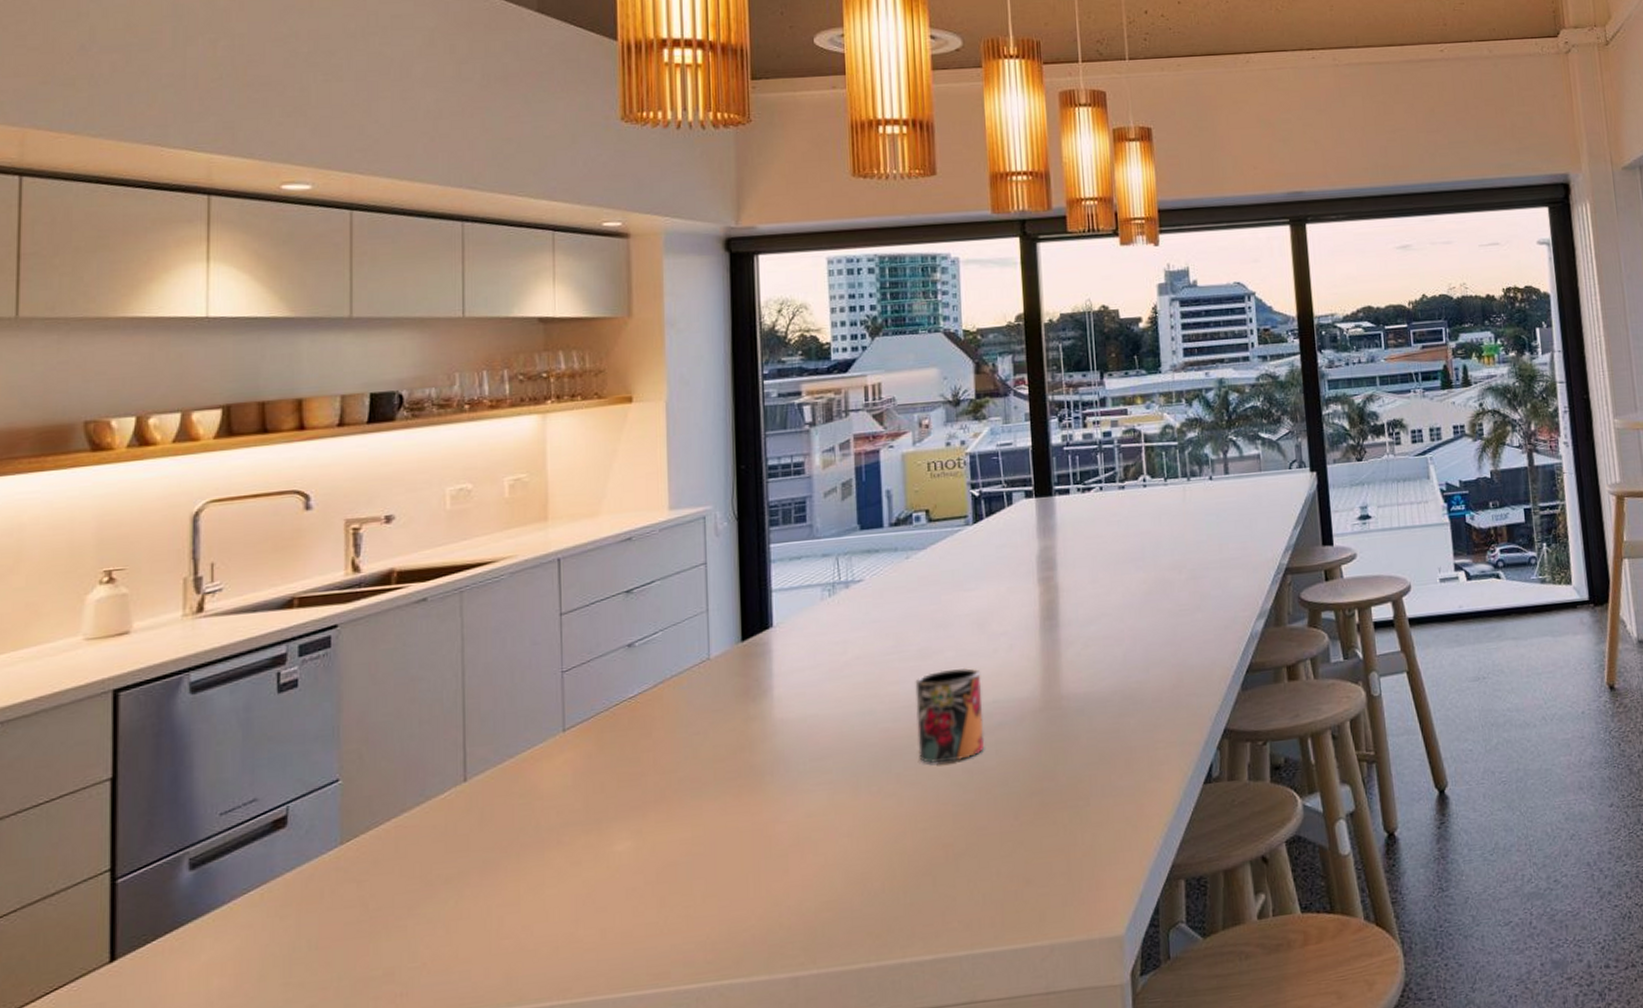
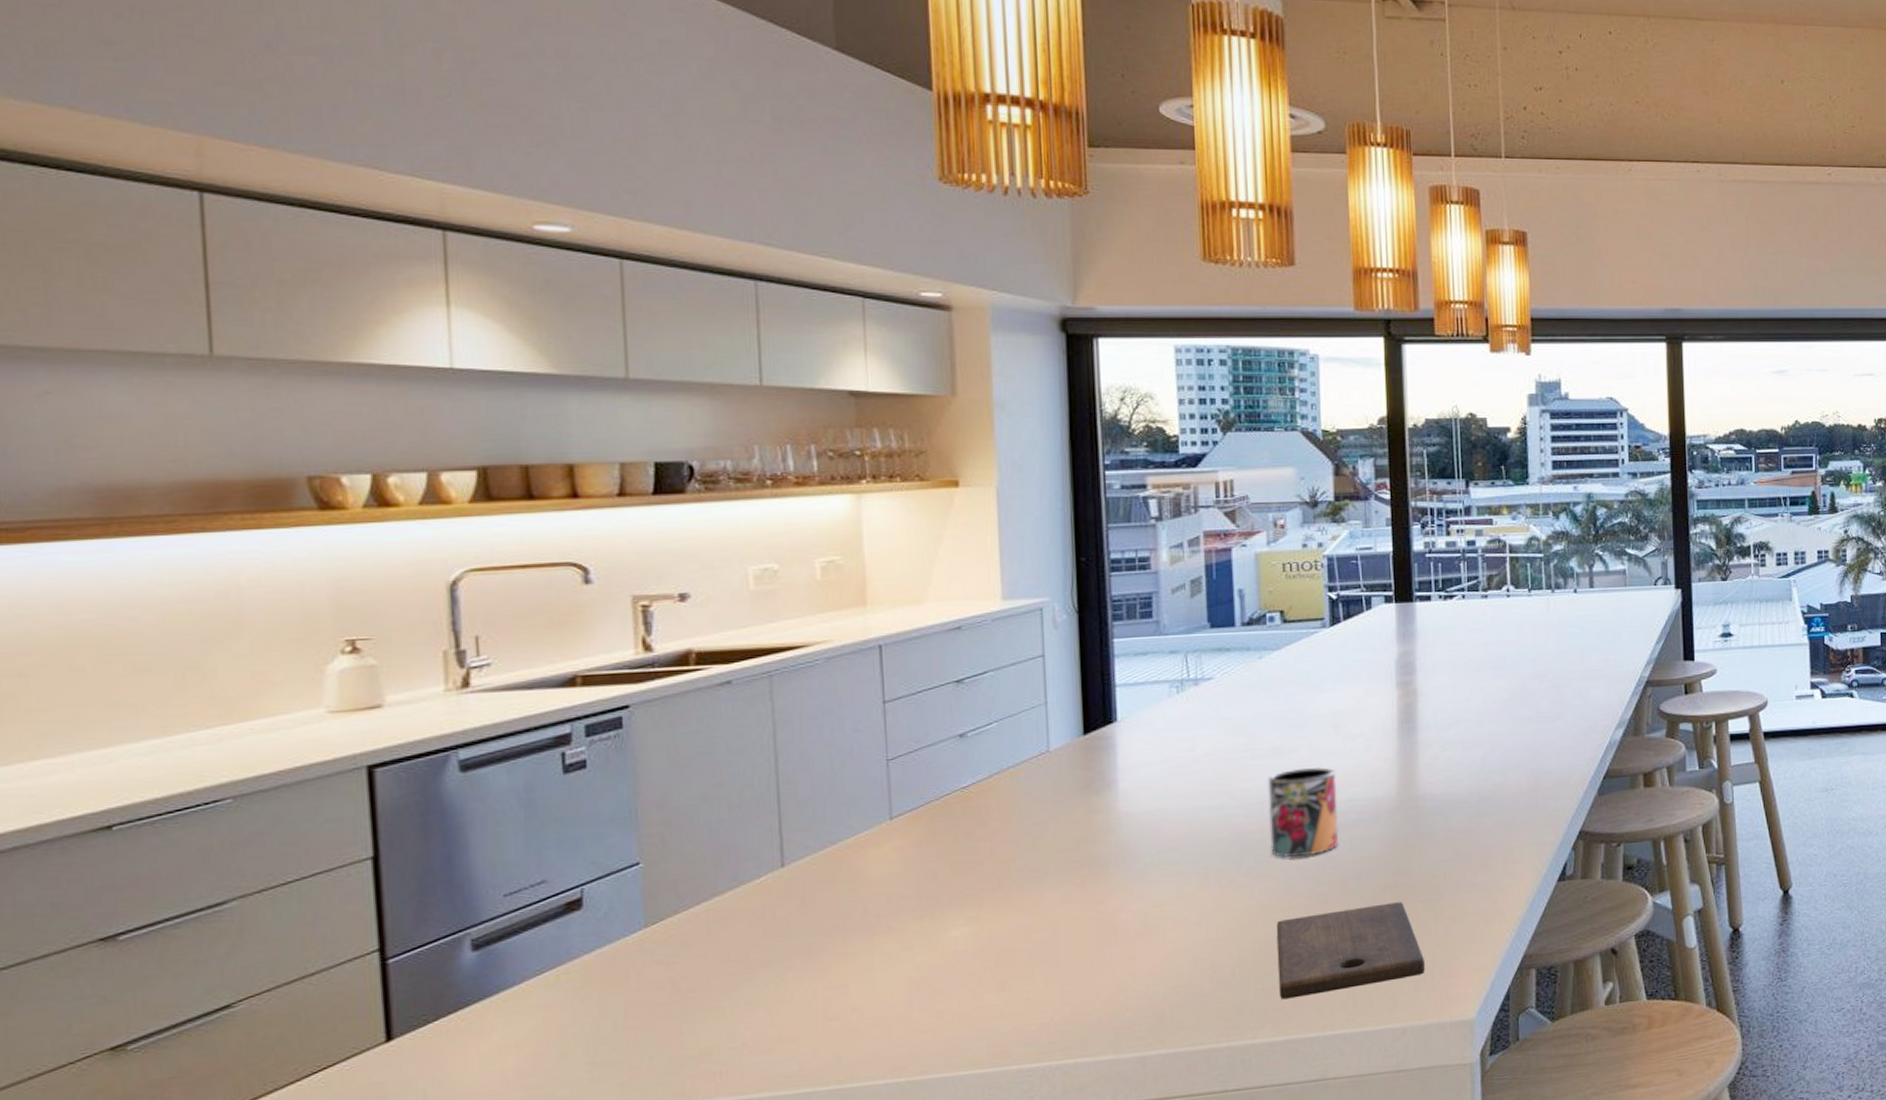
cutting board: none [924,808,1072,915] -> present [1276,902,1425,1000]

